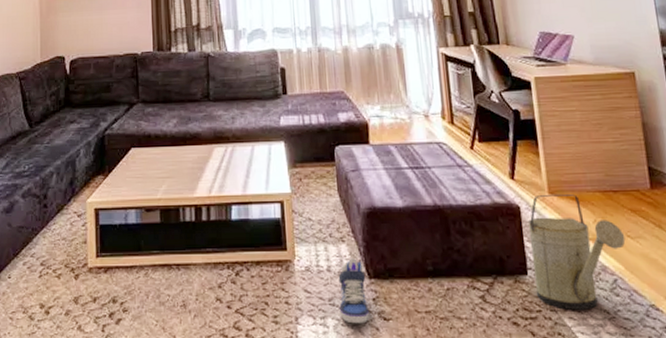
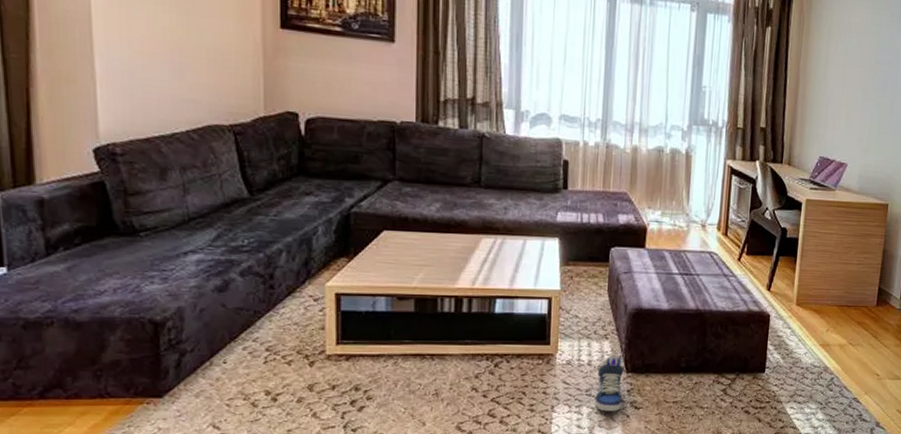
watering can: present [528,193,626,311] -> none [768,305,848,402]

